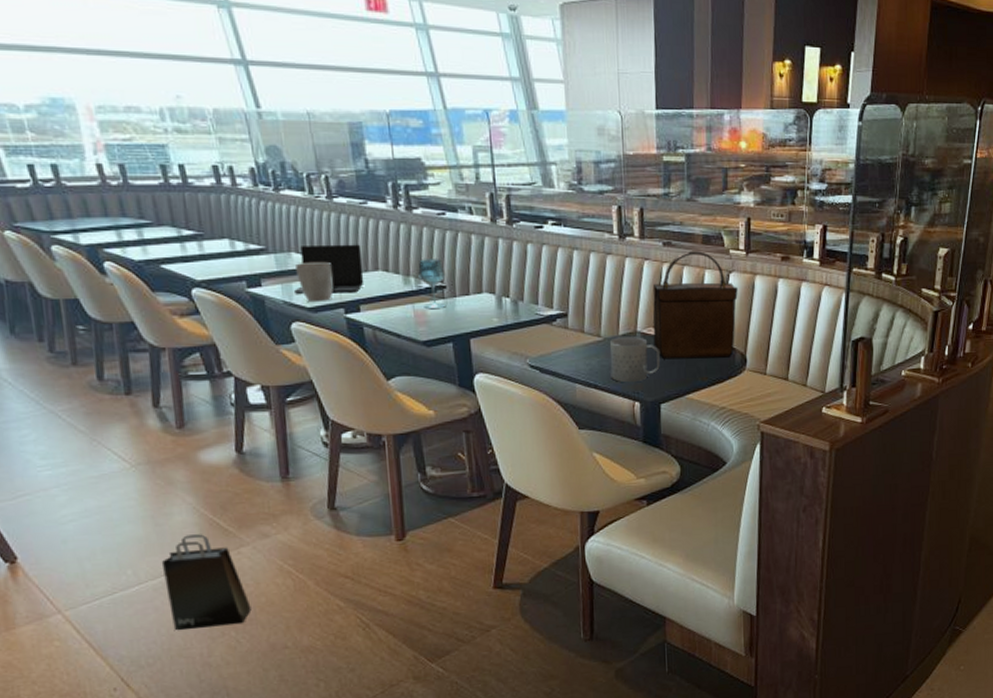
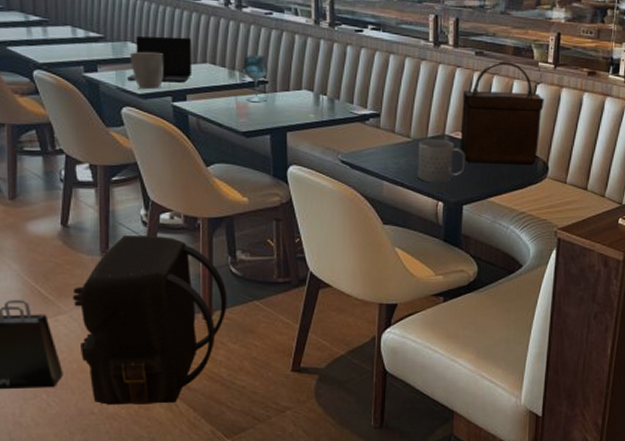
backpack: none [254,456,421,638] -> present [72,235,227,405]

